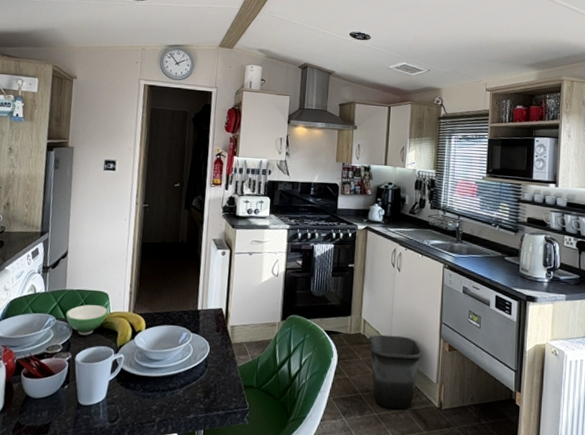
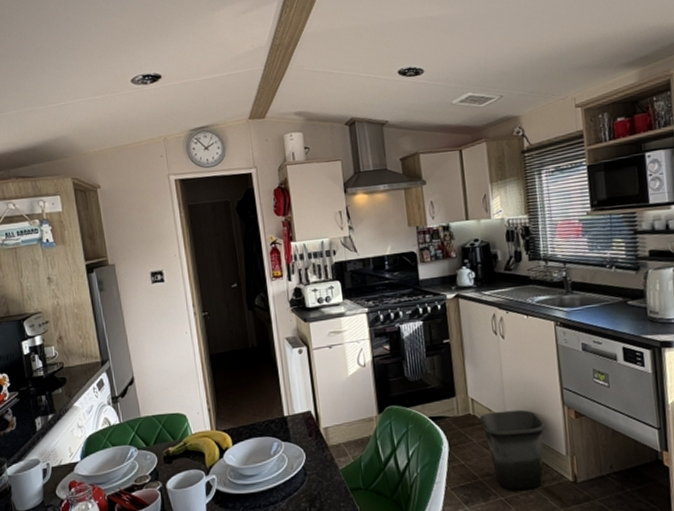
bowl: present [66,304,108,336] -> none [146,427,190,462]

